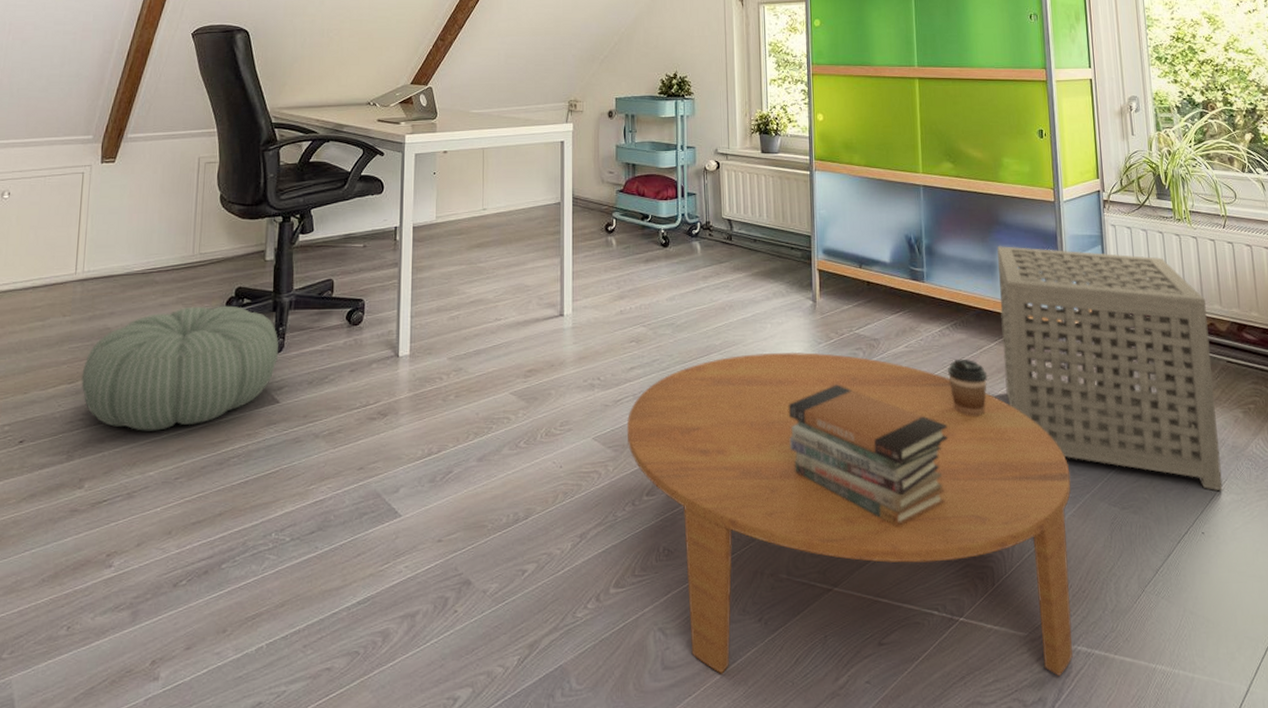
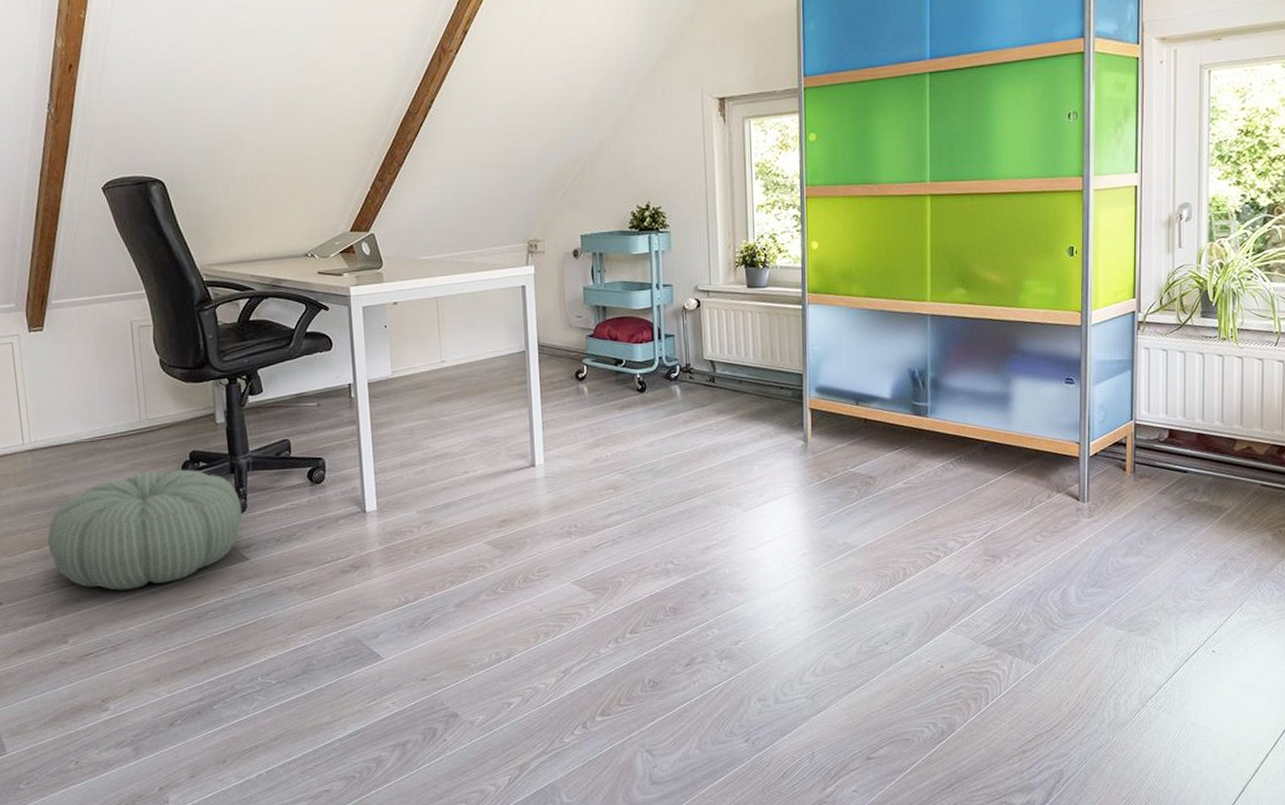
coffee table: present [626,351,1074,677] -> none [606,492,1076,787]
book stack: present [789,384,948,528] -> none [777,523,947,655]
coffee cup: present [947,358,988,416] -> none [949,492,993,549]
side table: present [996,246,1223,492] -> none [1011,375,1245,612]

